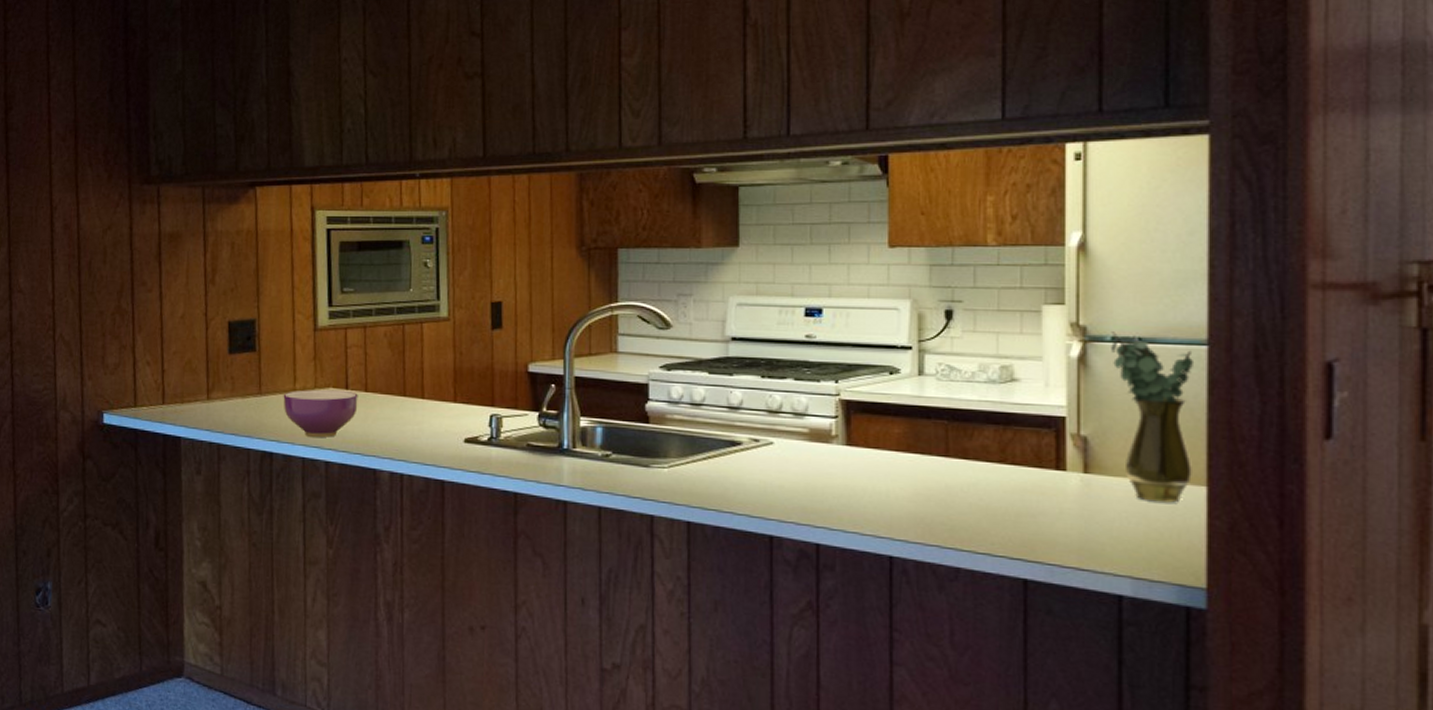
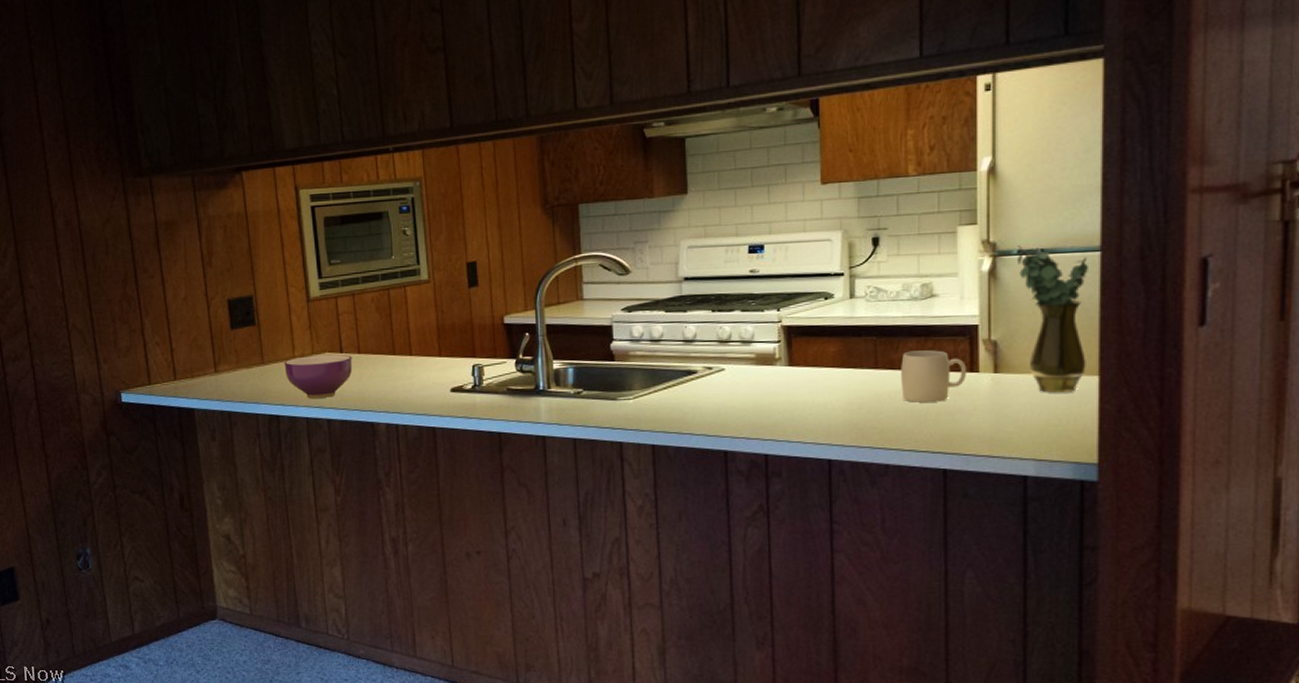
mug: none [976,440,1053,501] -> present [901,350,967,403]

